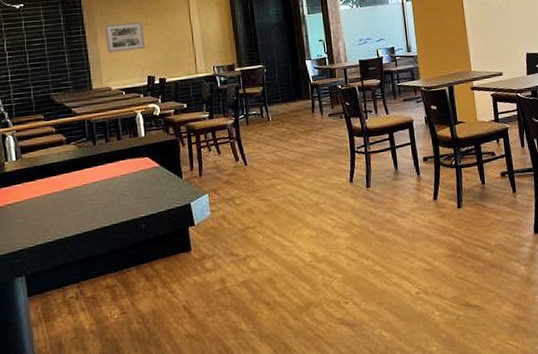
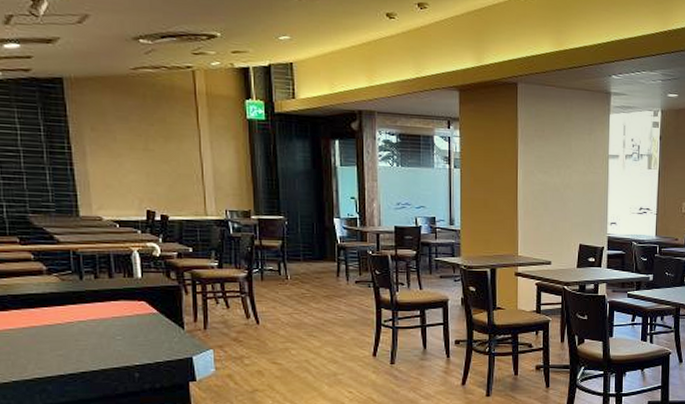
wall art: present [104,22,145,53] -> none [94,143,145,179]

